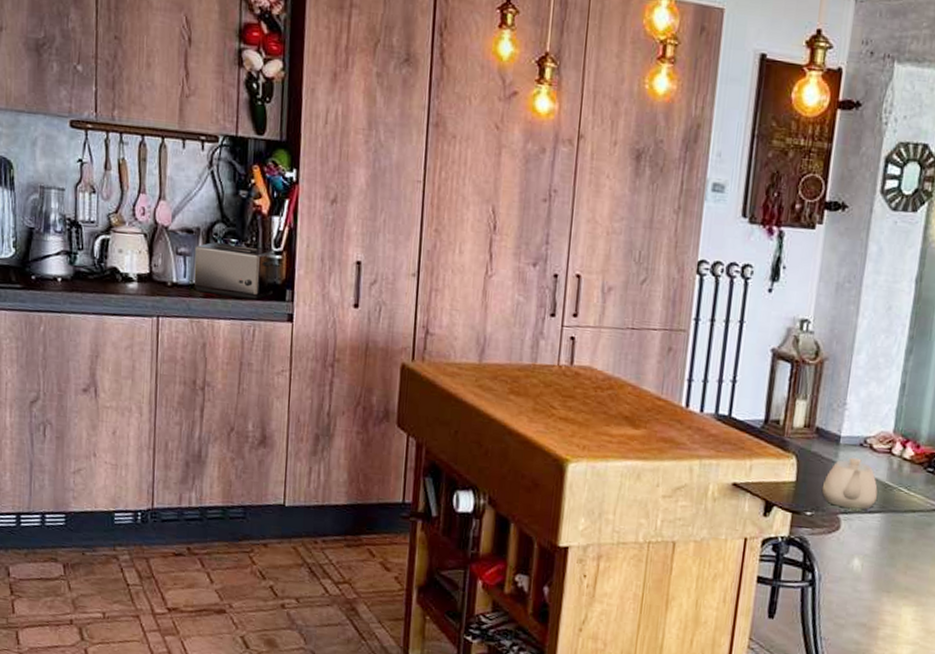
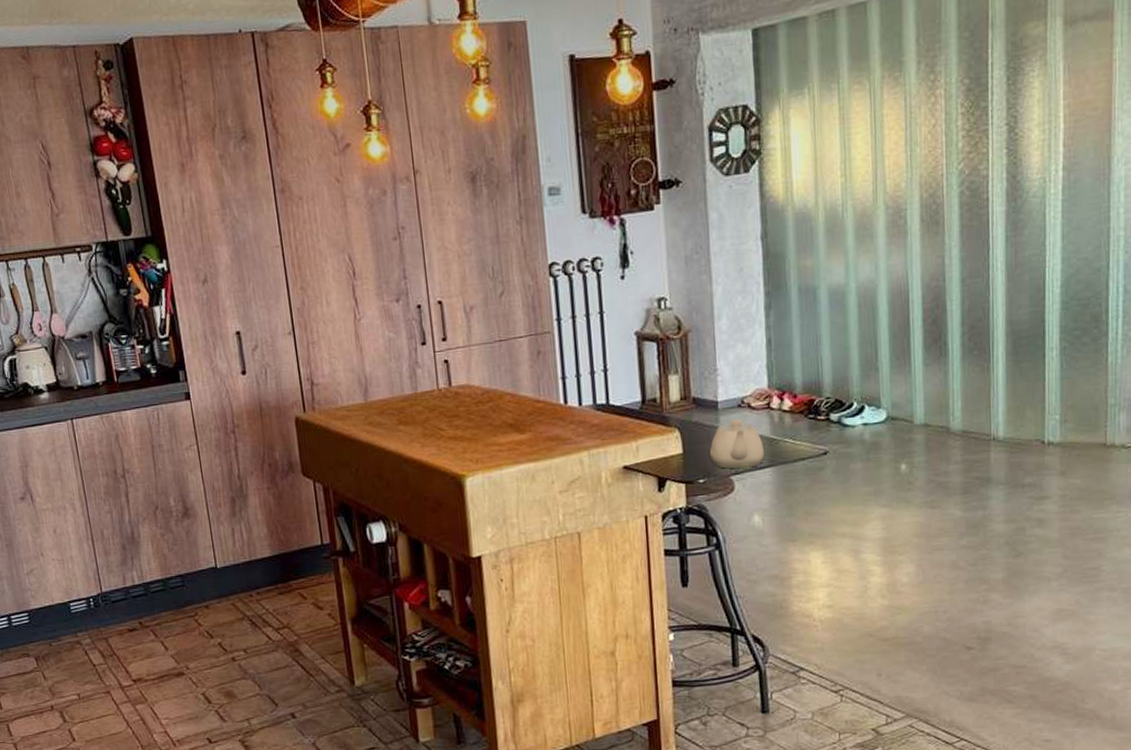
toaster: present [193,241,276,300] -> none [91,338,168,390]

